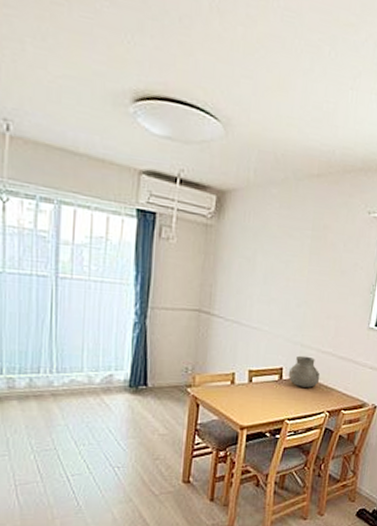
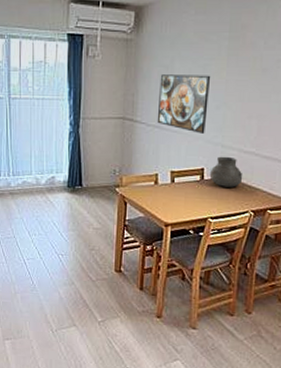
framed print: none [236,266,293,332] -> present [157,74,211,134]

